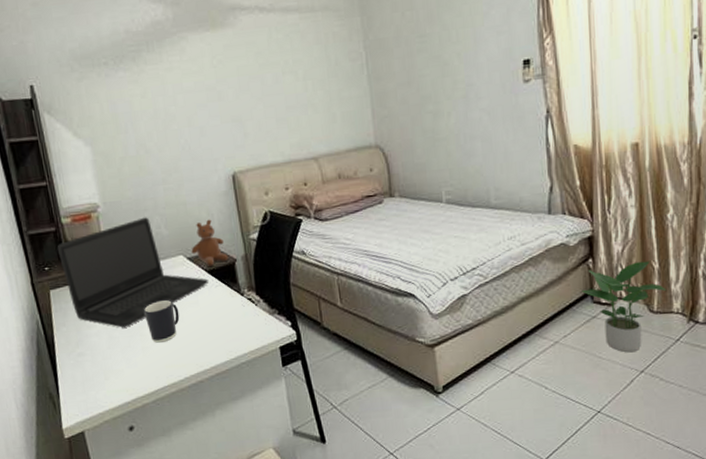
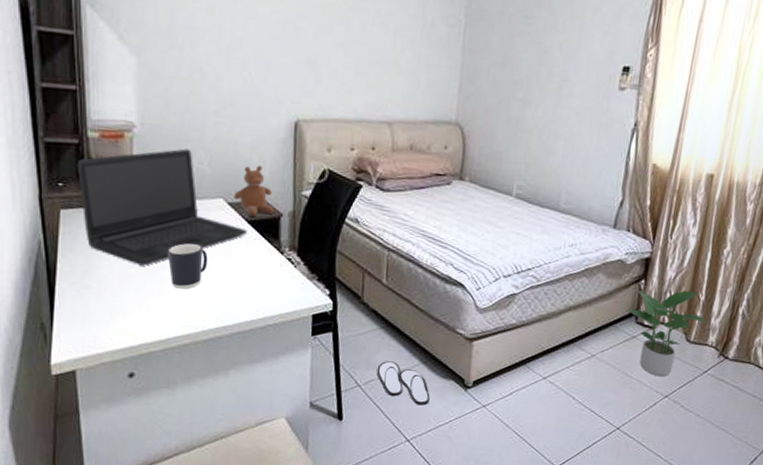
slippers: none [348,379,405,418] -> present [377,361,430,406]

